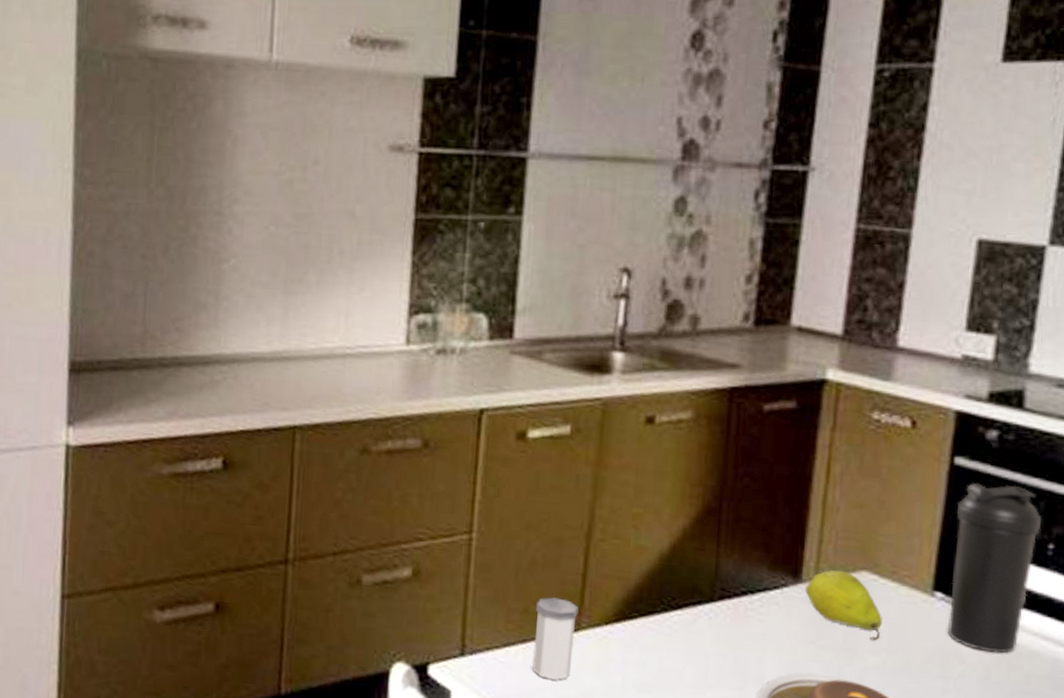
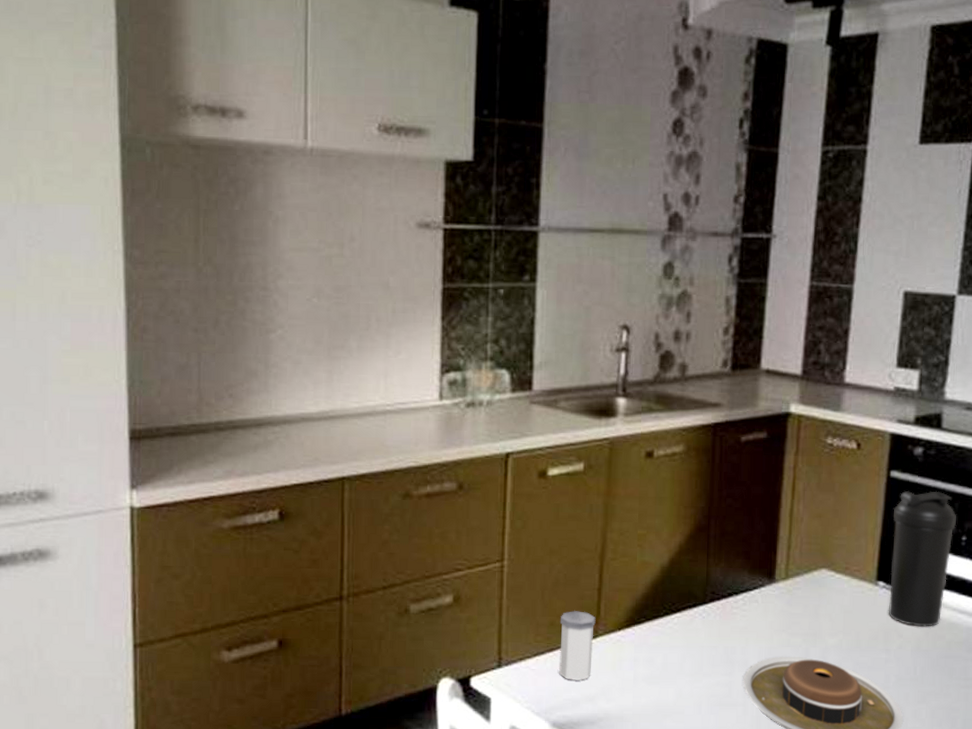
fruit: present [805,570,882,641] -> none [778,570,838,625]

